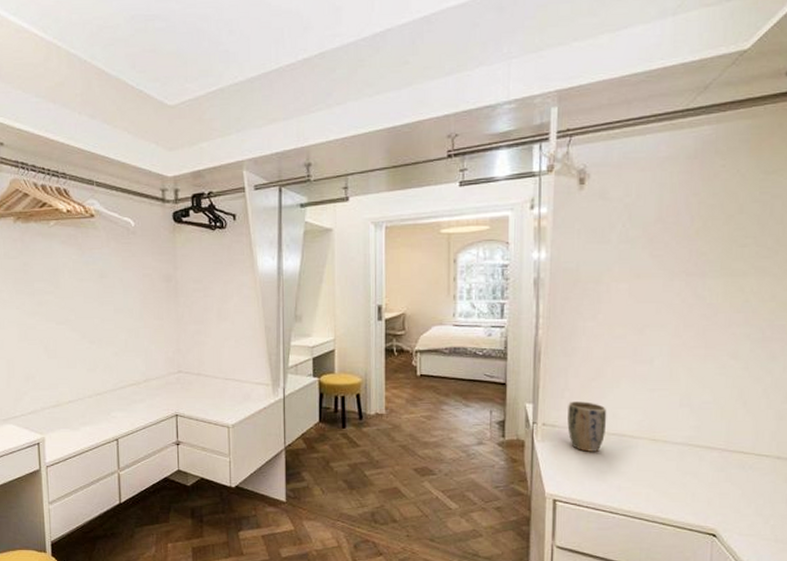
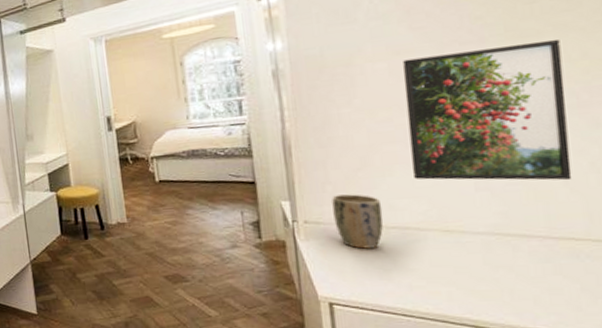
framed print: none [635,280,758,403] -> present [403,38,572,181]

